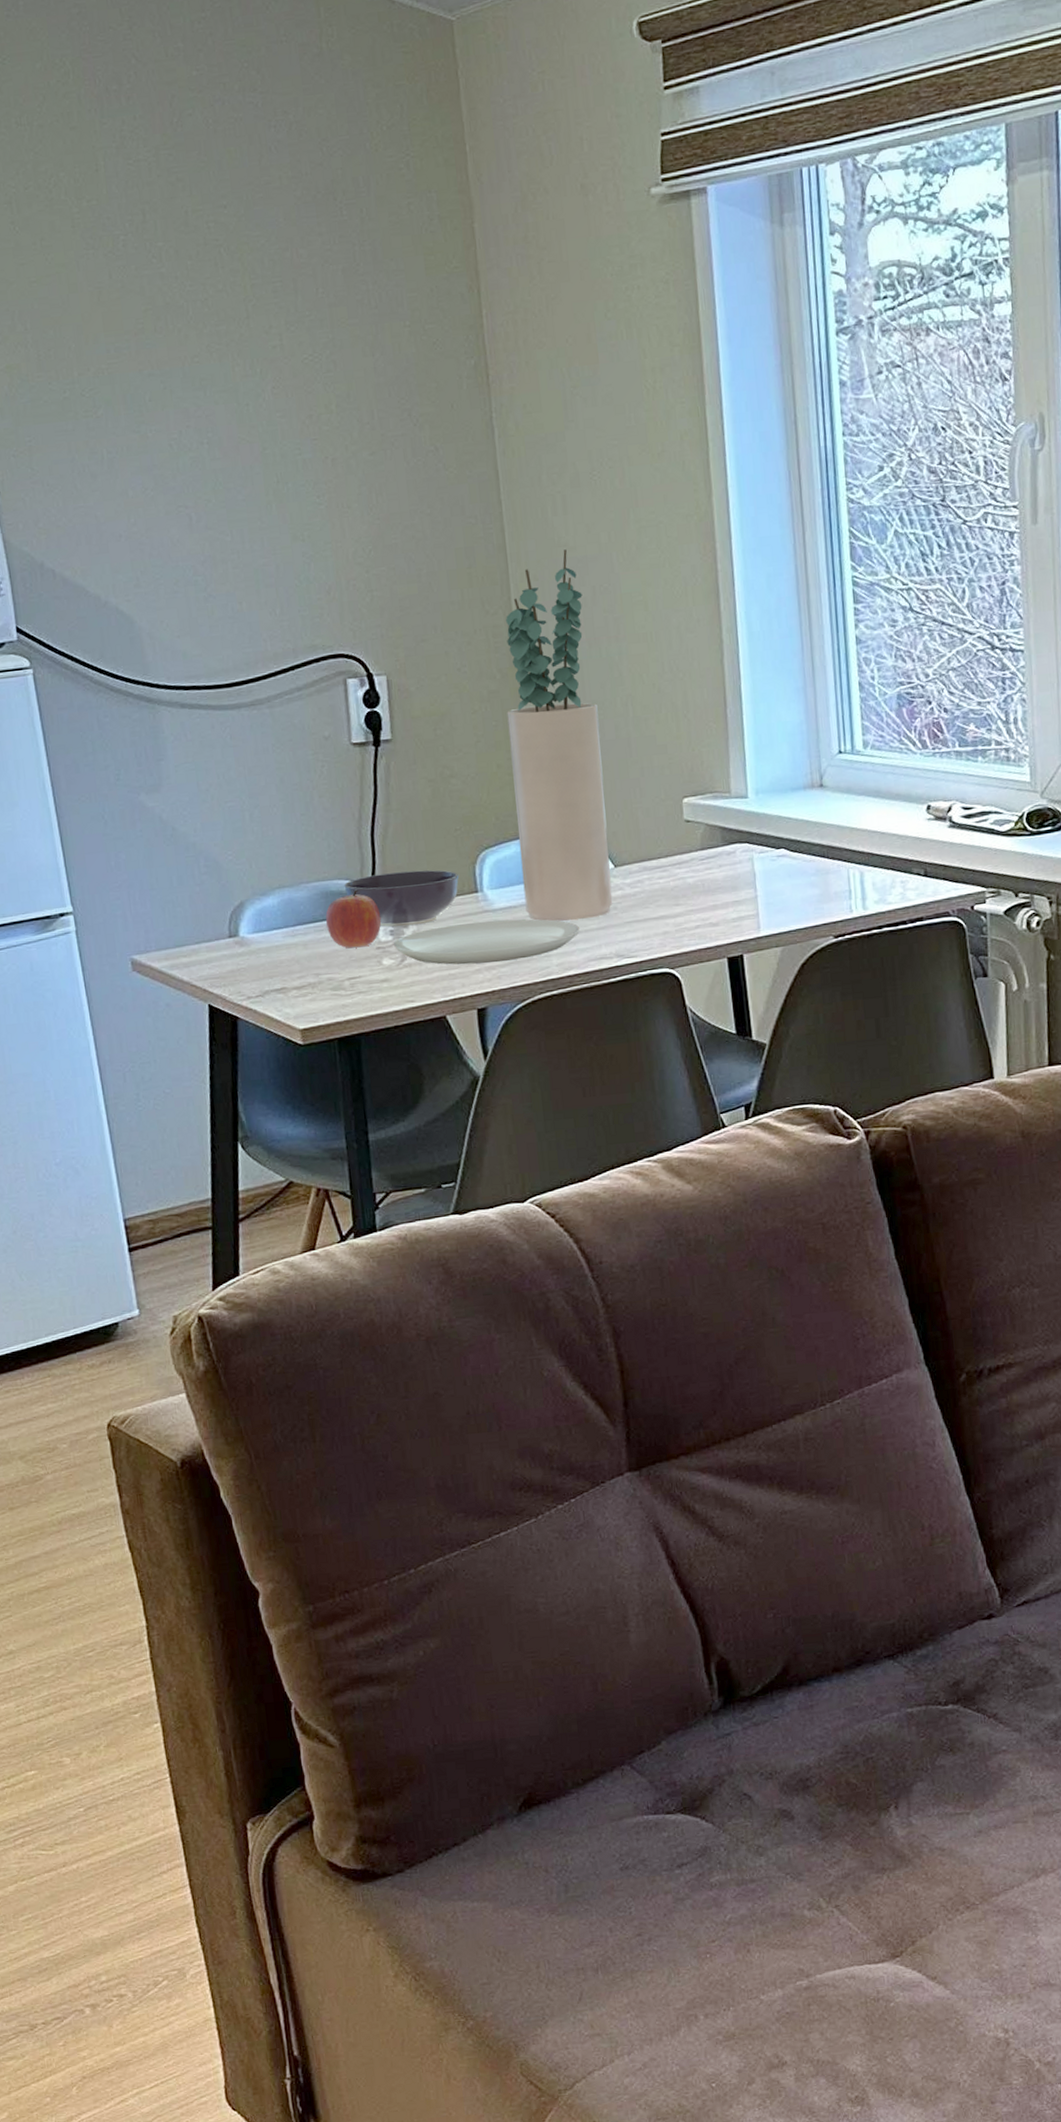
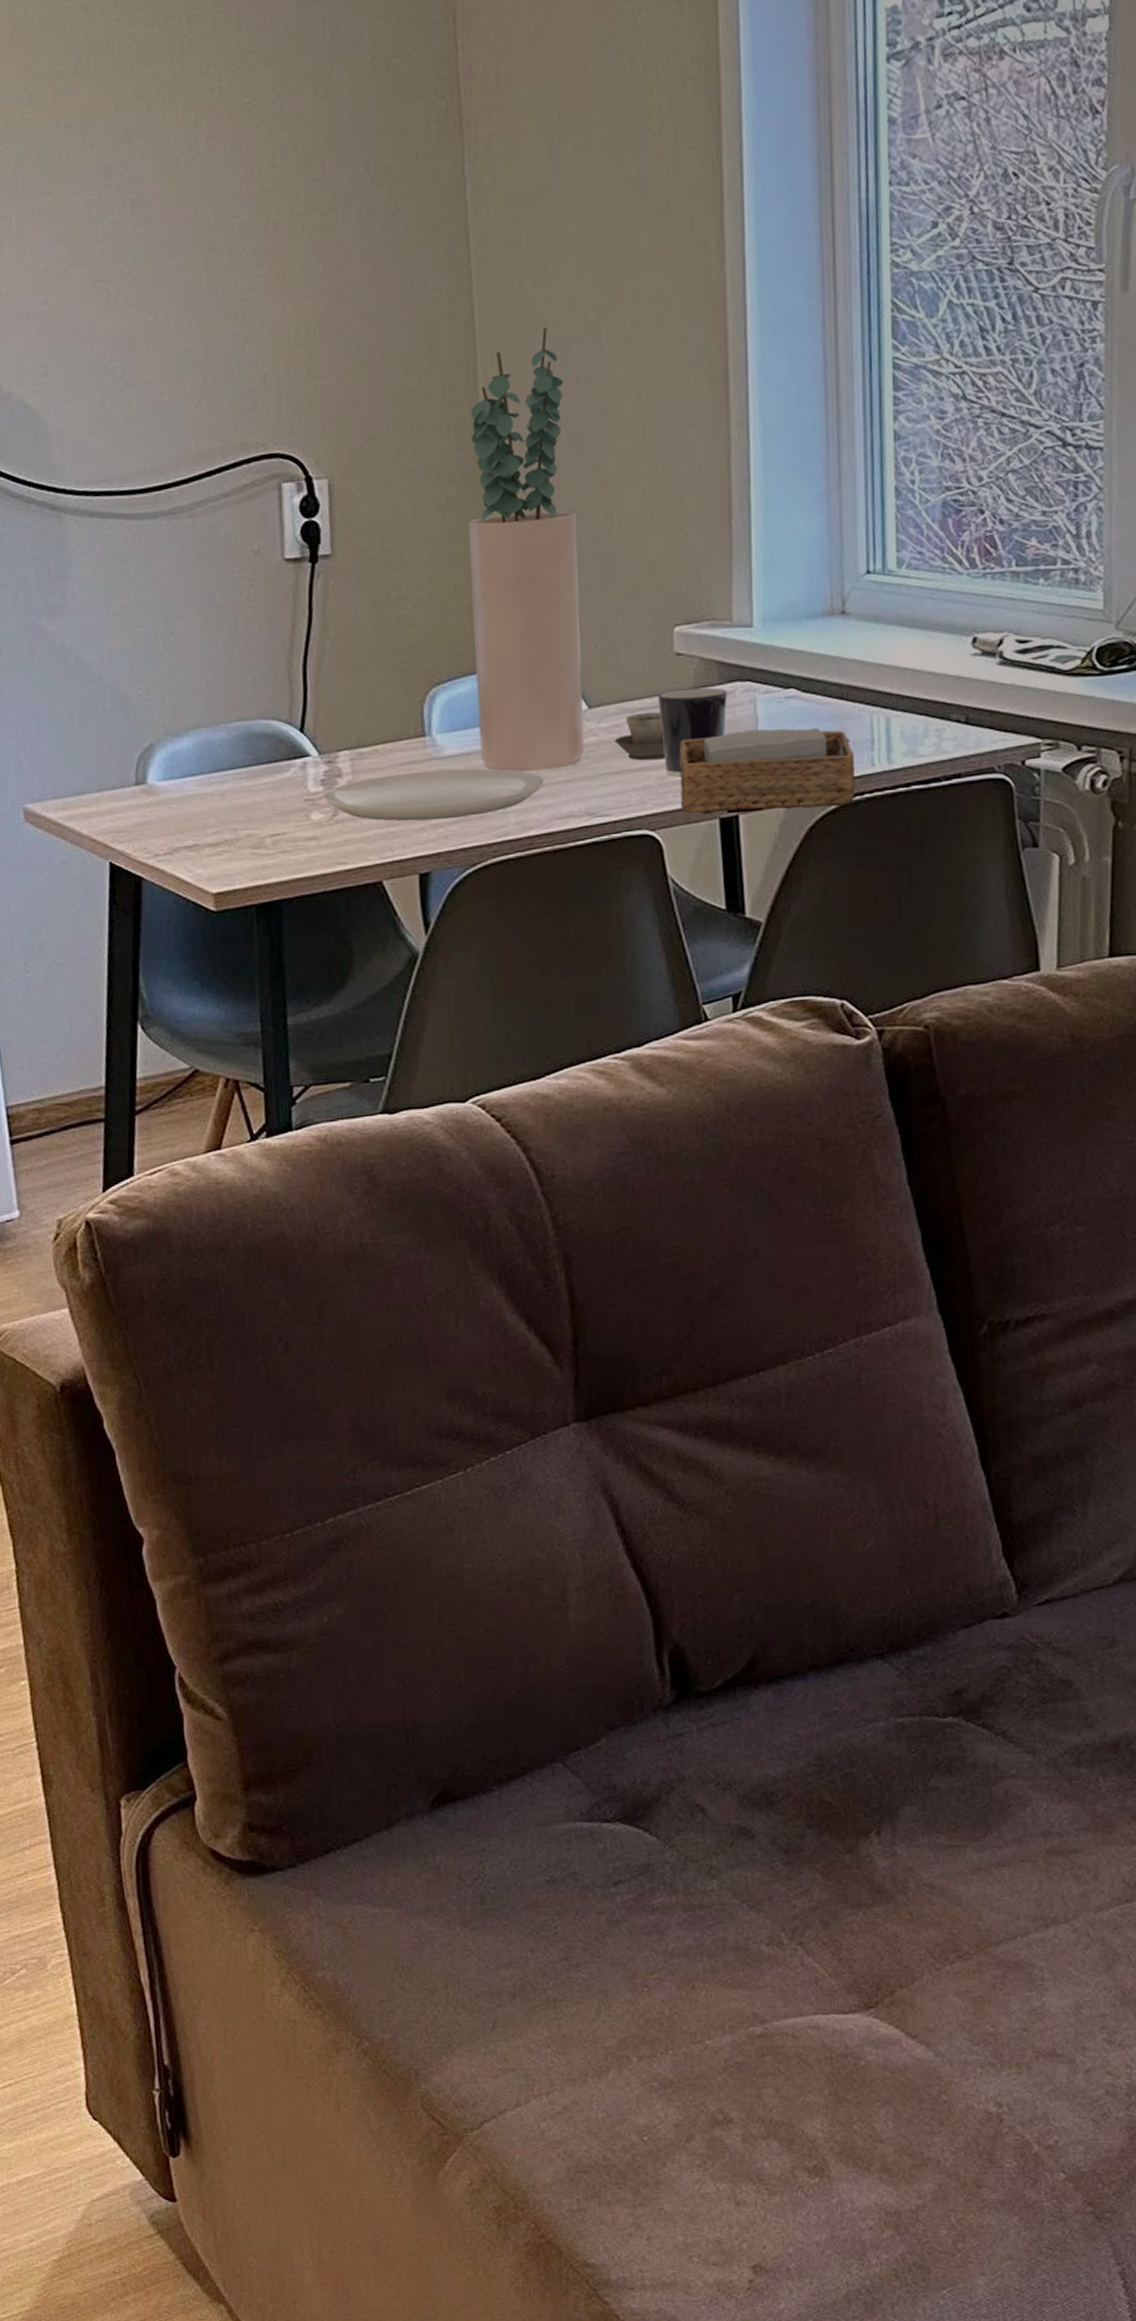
fruit: present [325,889,382,949] -> none [247,731,312,800]
bowl: present [344,870,459,928] -> none [269,709,403,776]
cup: none [637,869,680,911] -> present [614,711,665,761]
mug: none [672,848,730,925] -> present [657,687,728,778]
napkin holder: none [691,881,838,954] -> present [679,728,855,814]

